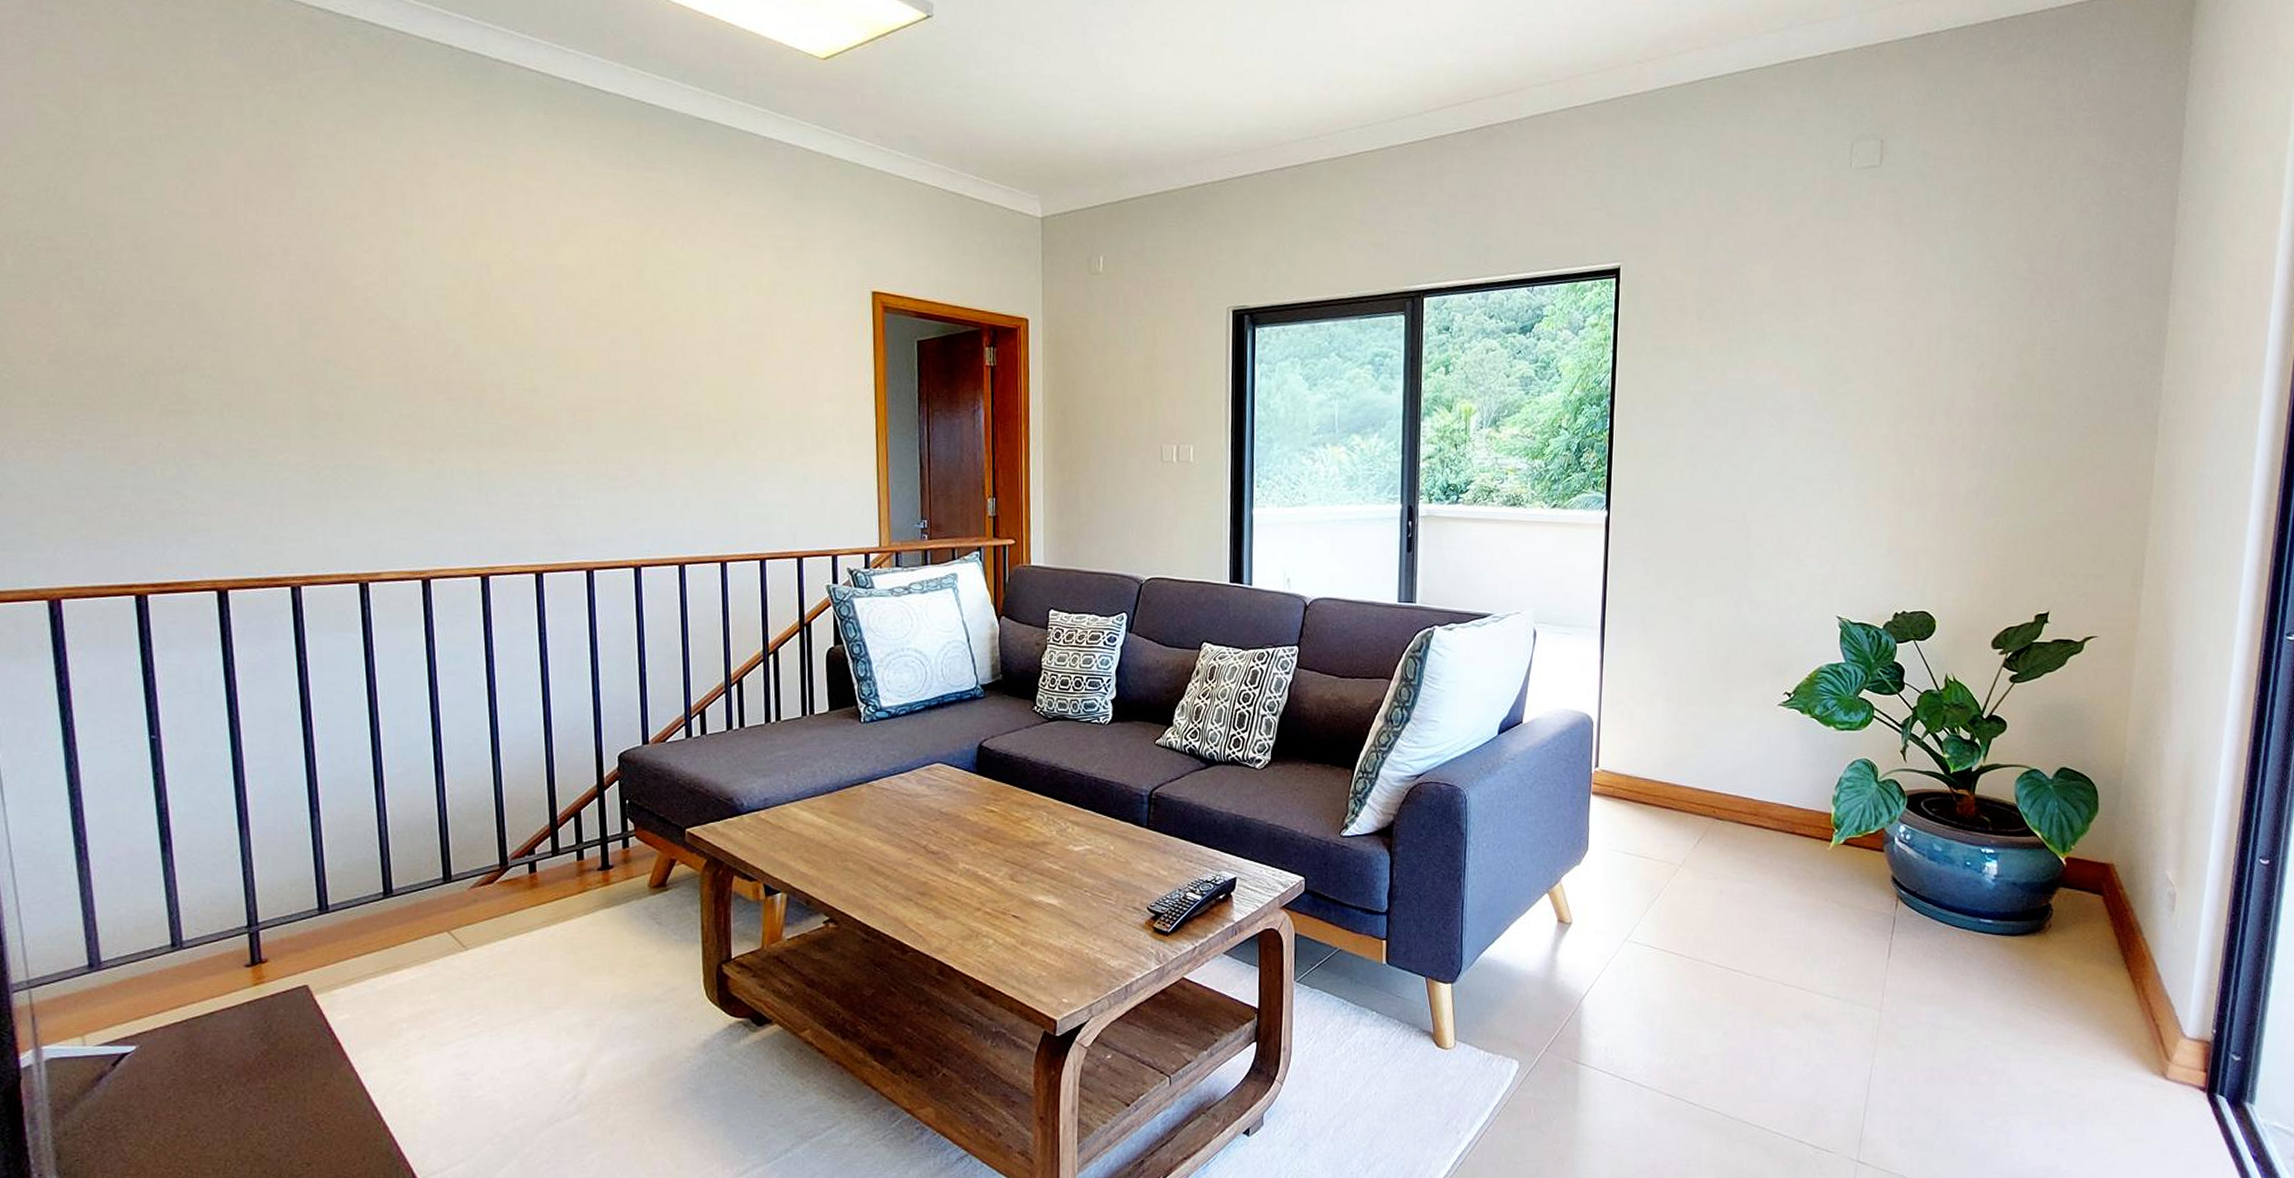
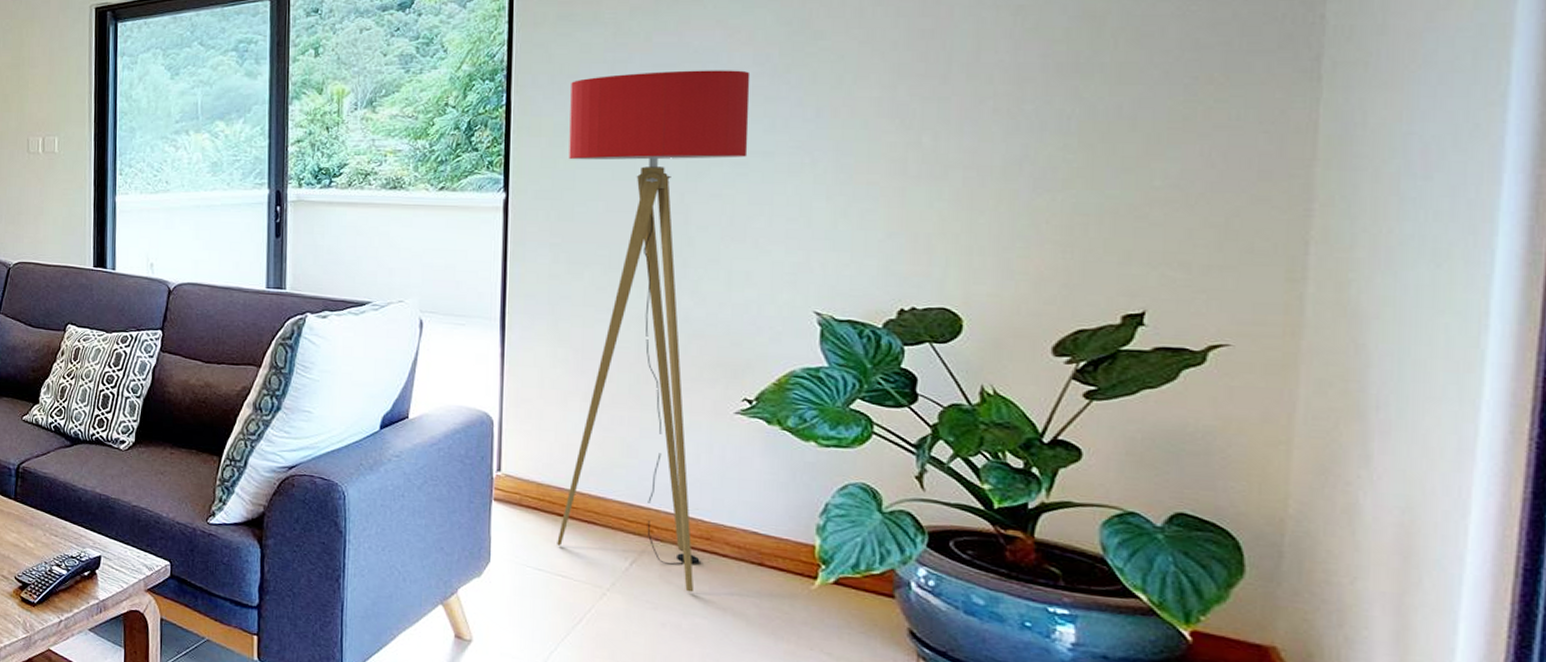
floor lamp: none [1641,404,1798,862] -> present [557,70,751,592]

